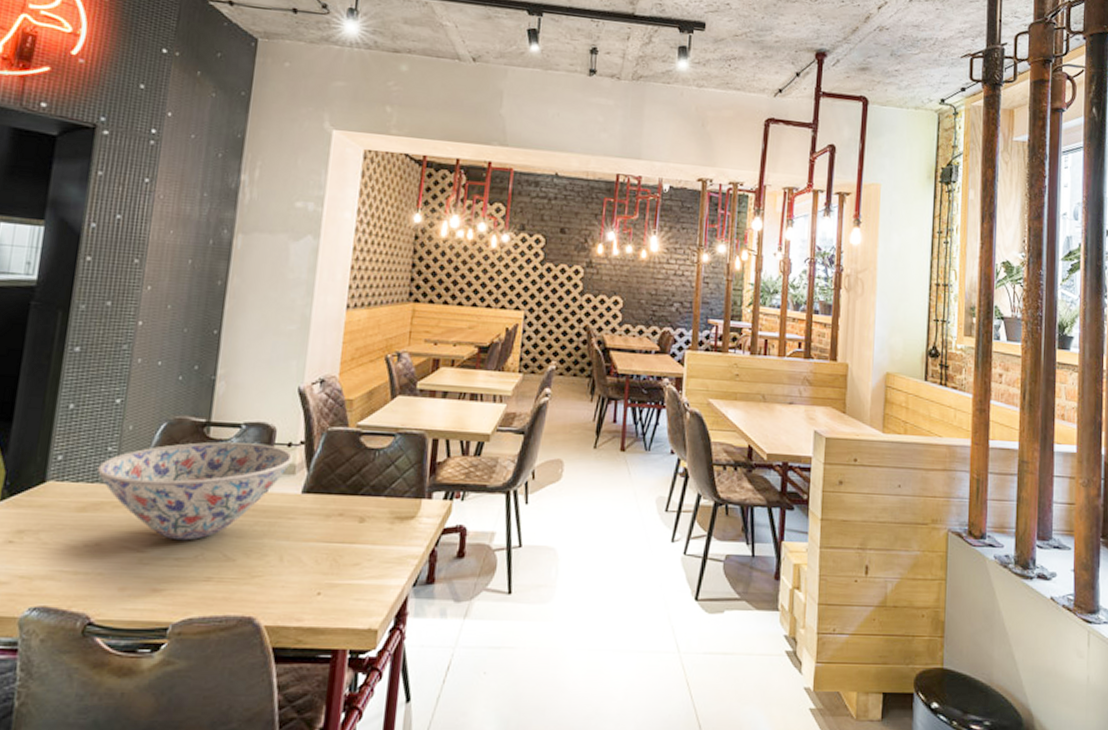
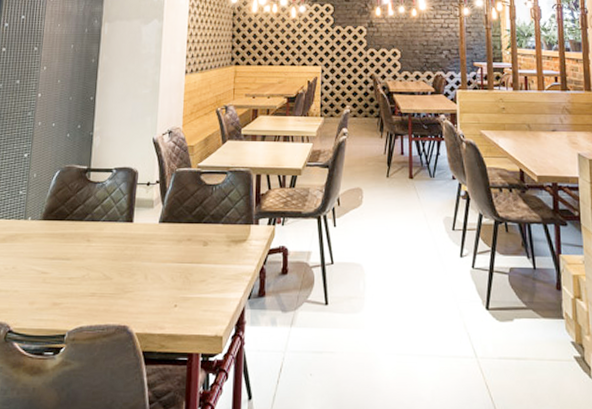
bowl: present [97,442,294,541] -> none [13,184,152,264]

